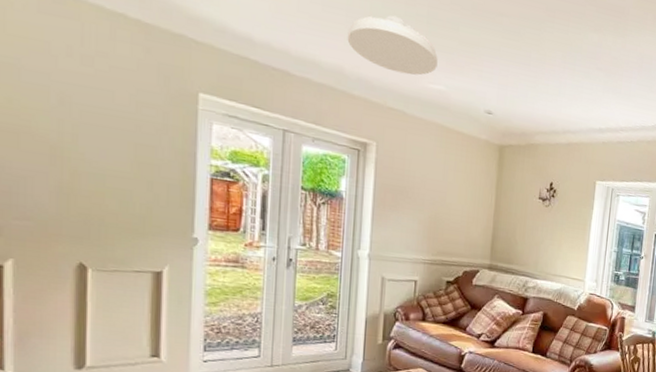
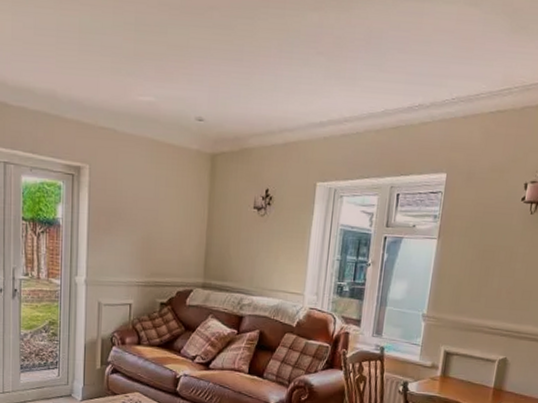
ceiling light: present [347,15,438,76] -> none [58,27,147,90]

